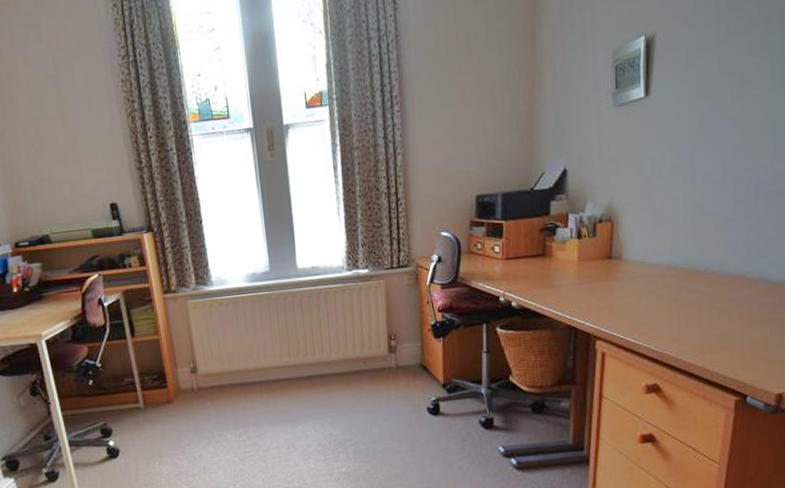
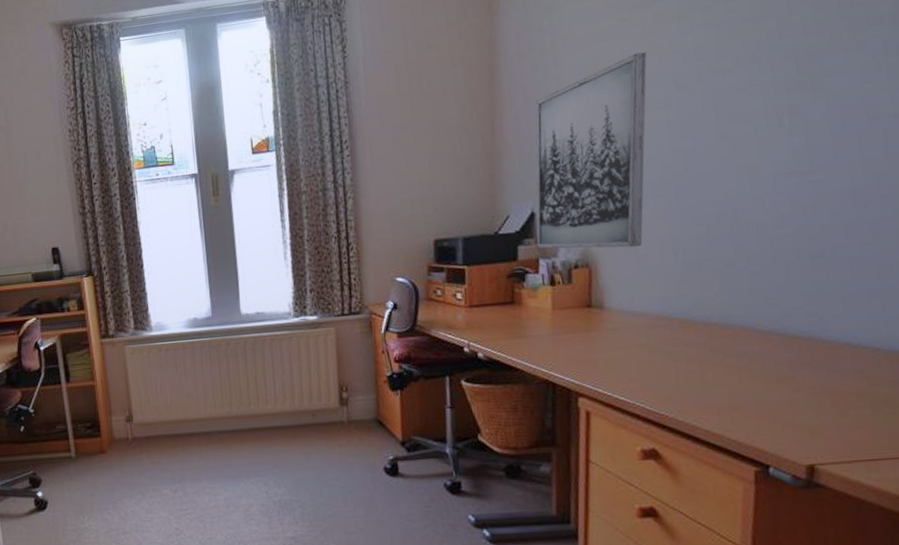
wall art: none [567,12,674,204] -> present [536,52,647,249]

